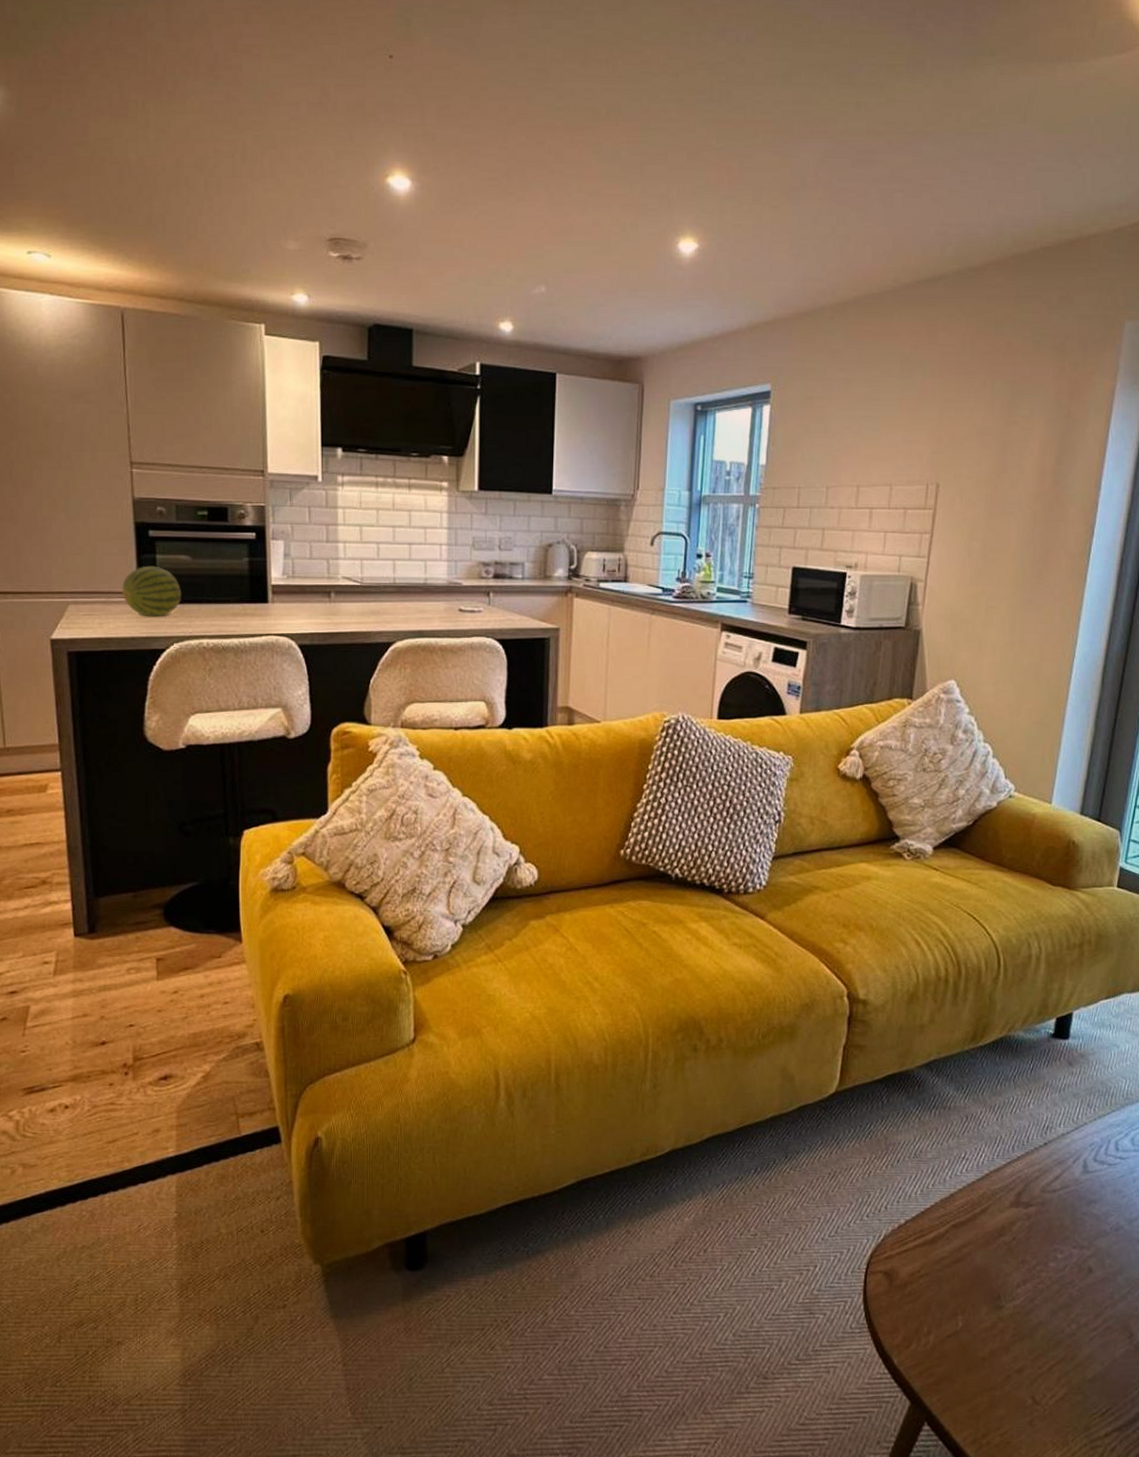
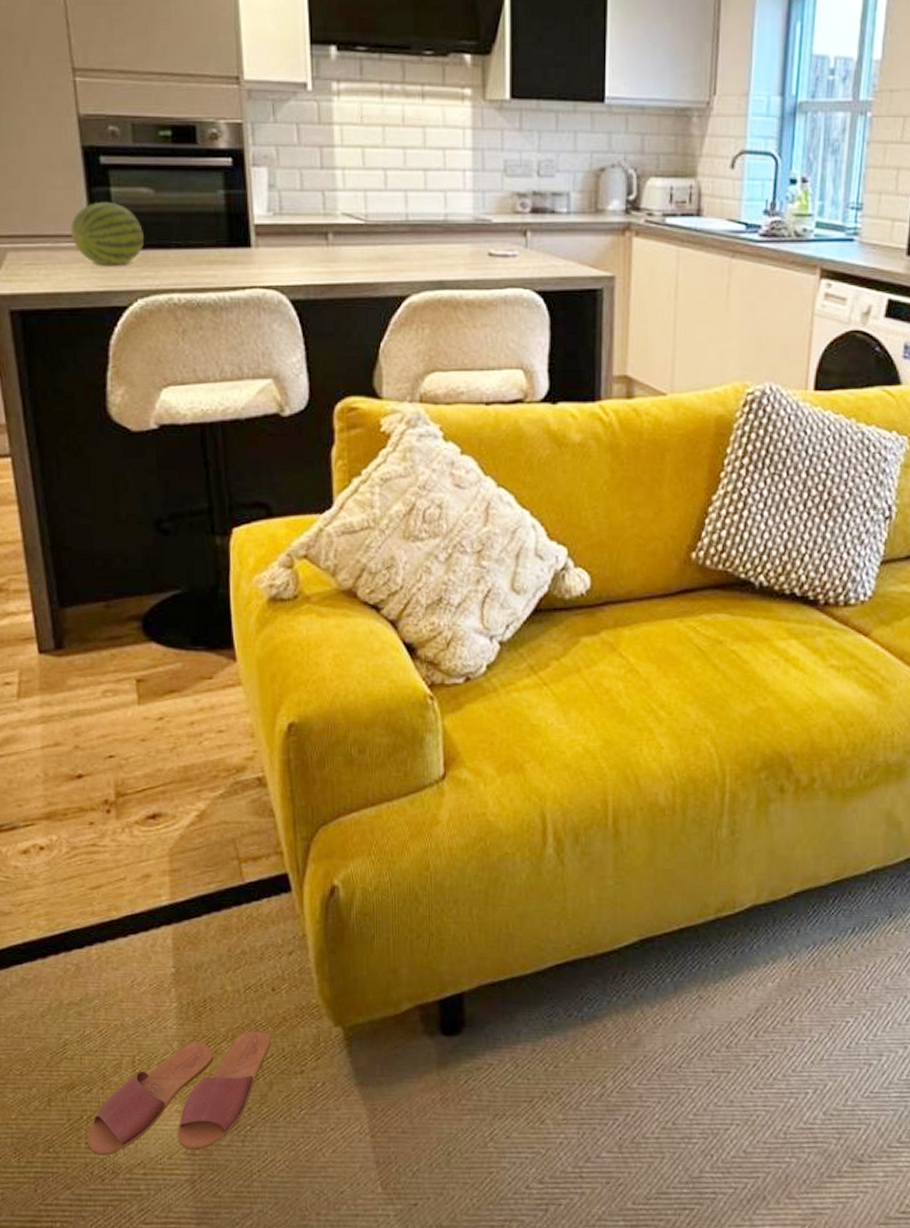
slippers: none [92,1269,258,1388] -> present [87,1031,271,1156]

